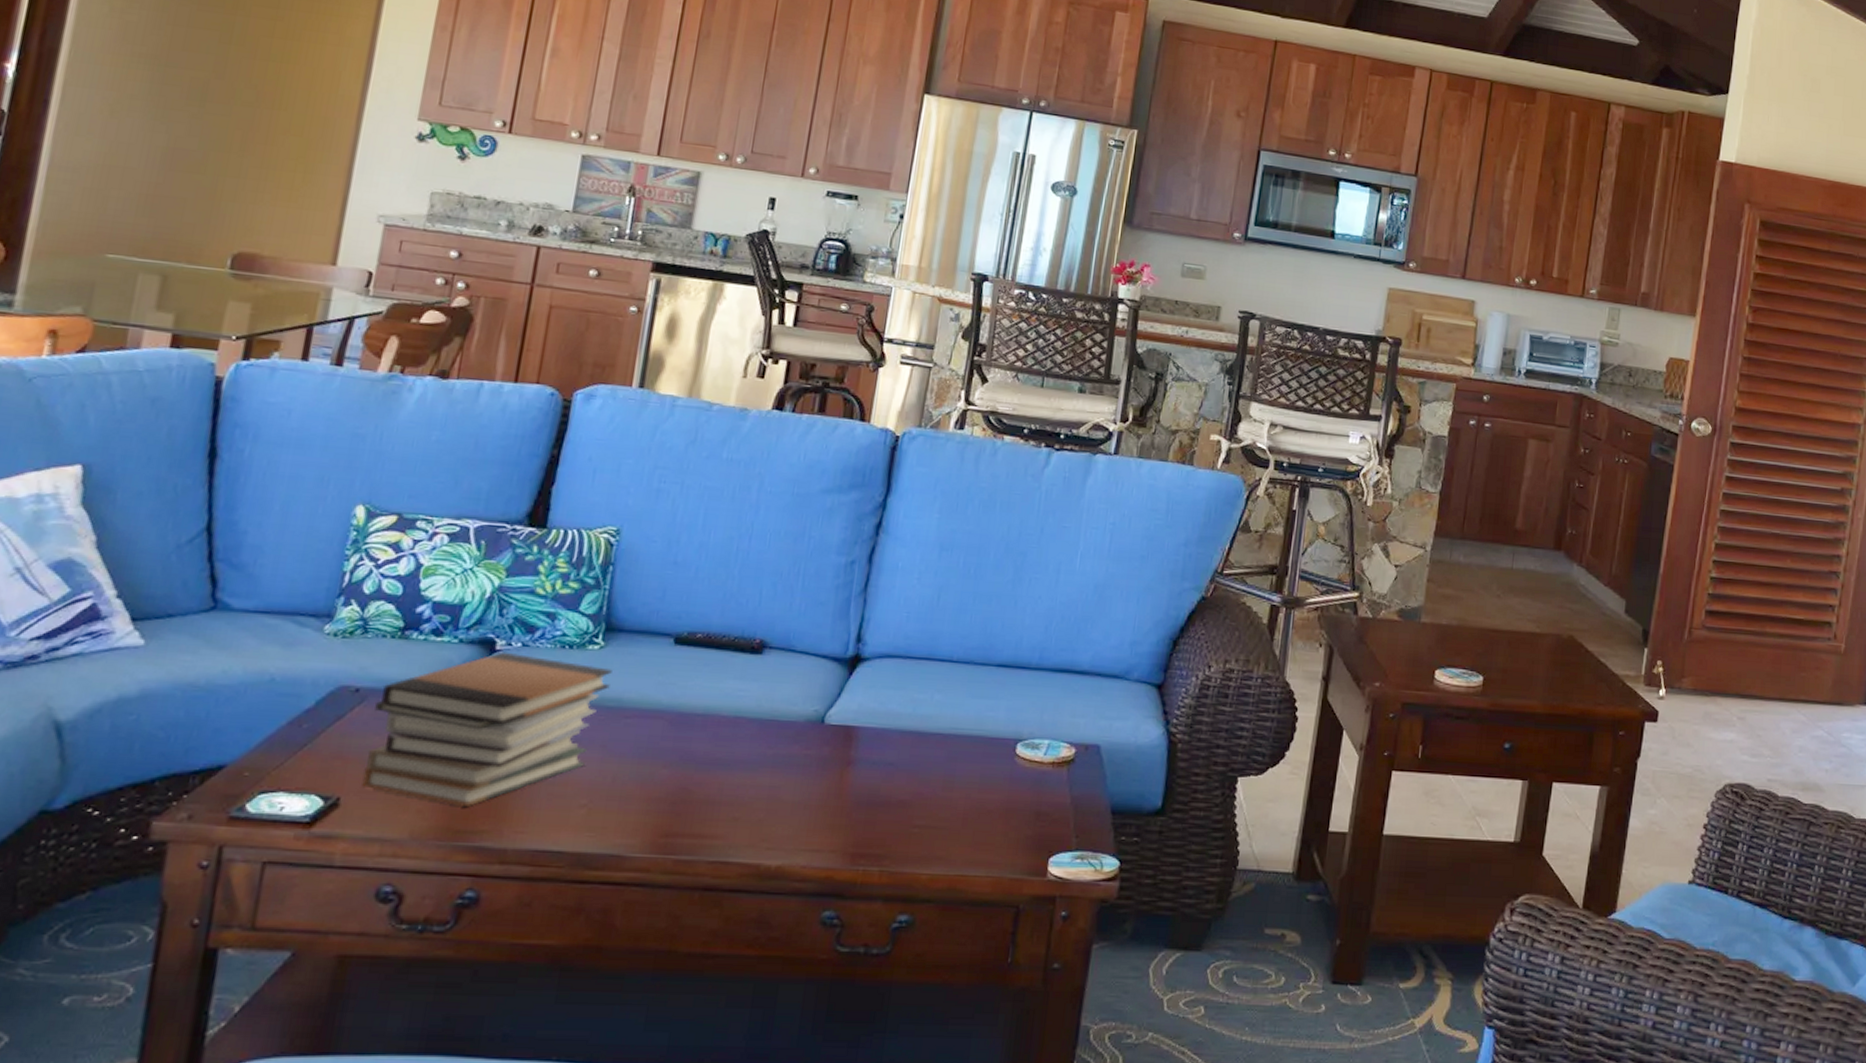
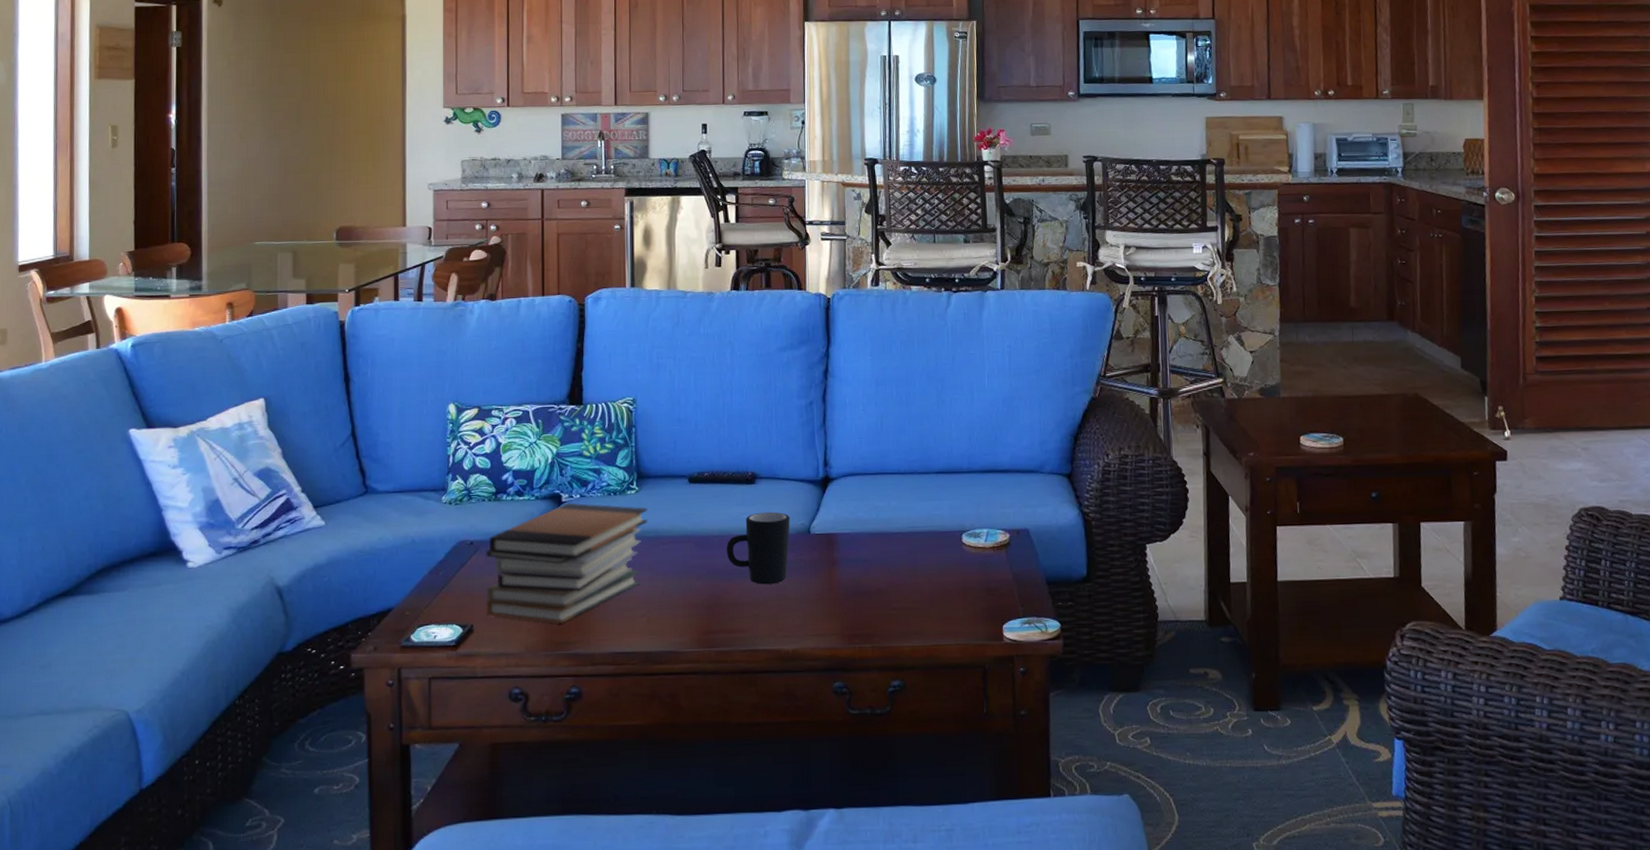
mug: none [709,690,801,782] -> present [726,511,790,585]

